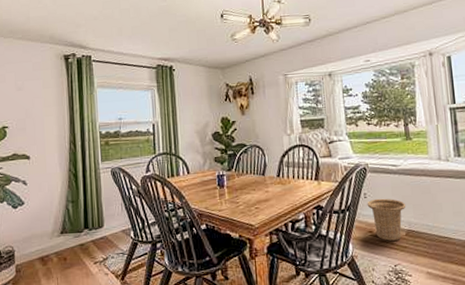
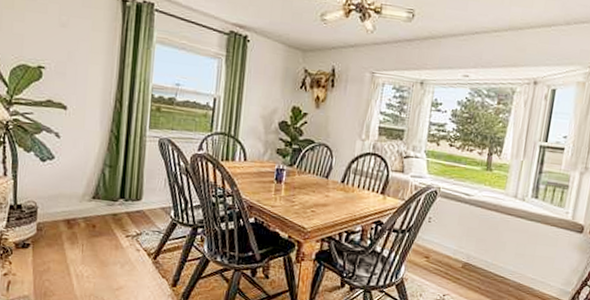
basket: present [367,198,406,241] -> none [429,225,470,271]

